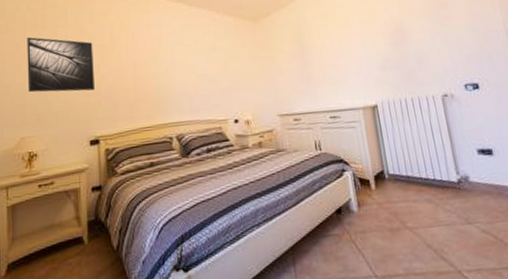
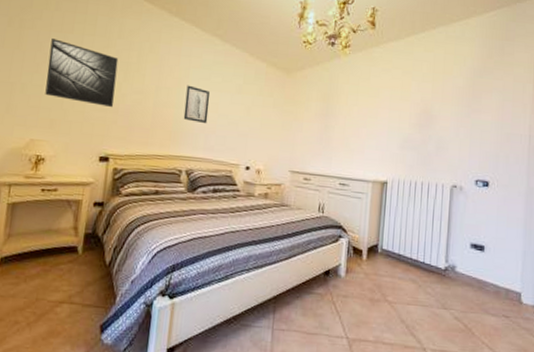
wall art: none [162,53,188,88] -> present [183,85,211,123]

